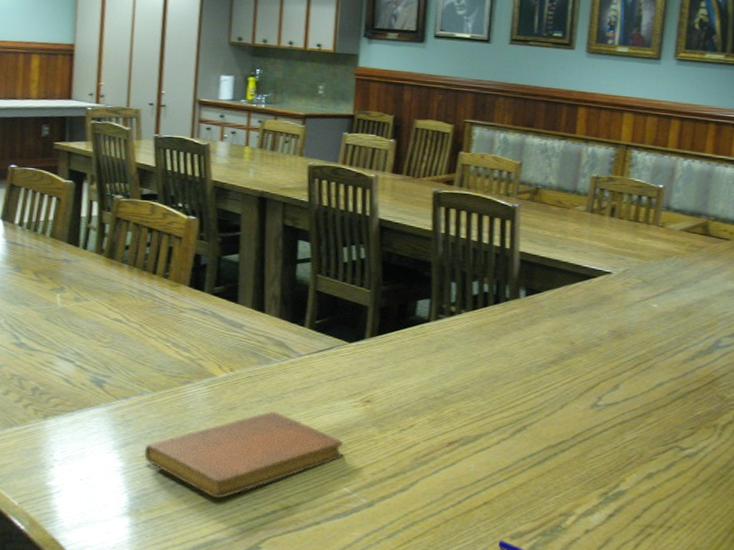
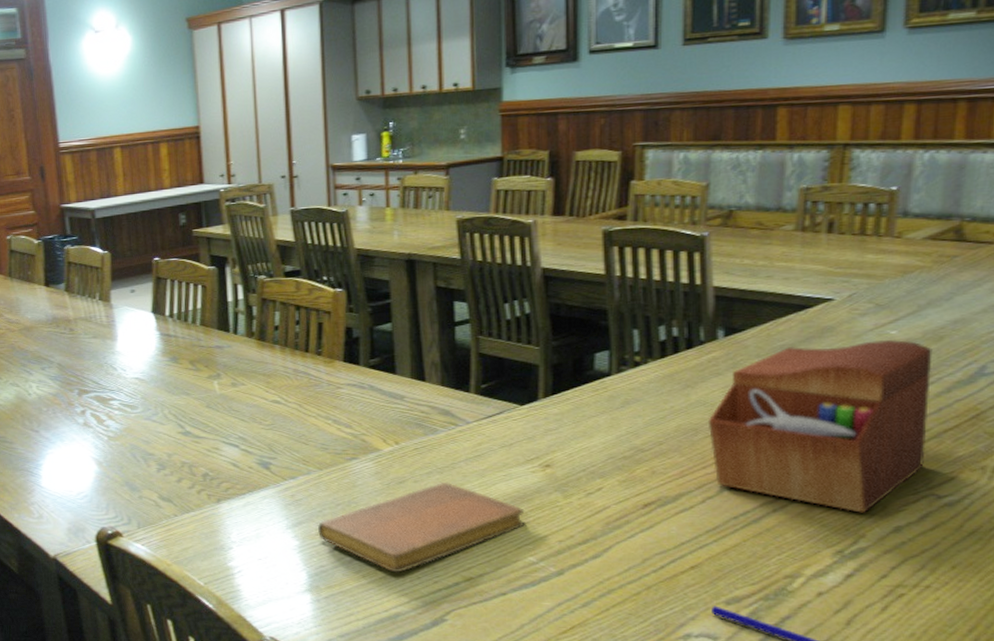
sewing box: none [507,310,683,460] -> present [707,339,932,513]

